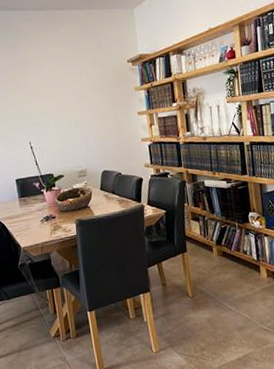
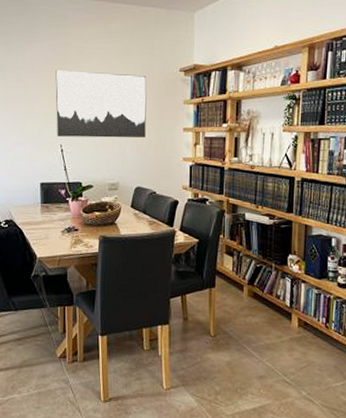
wall art: none [16,71,105,135] -> present [55,69,147,138]

